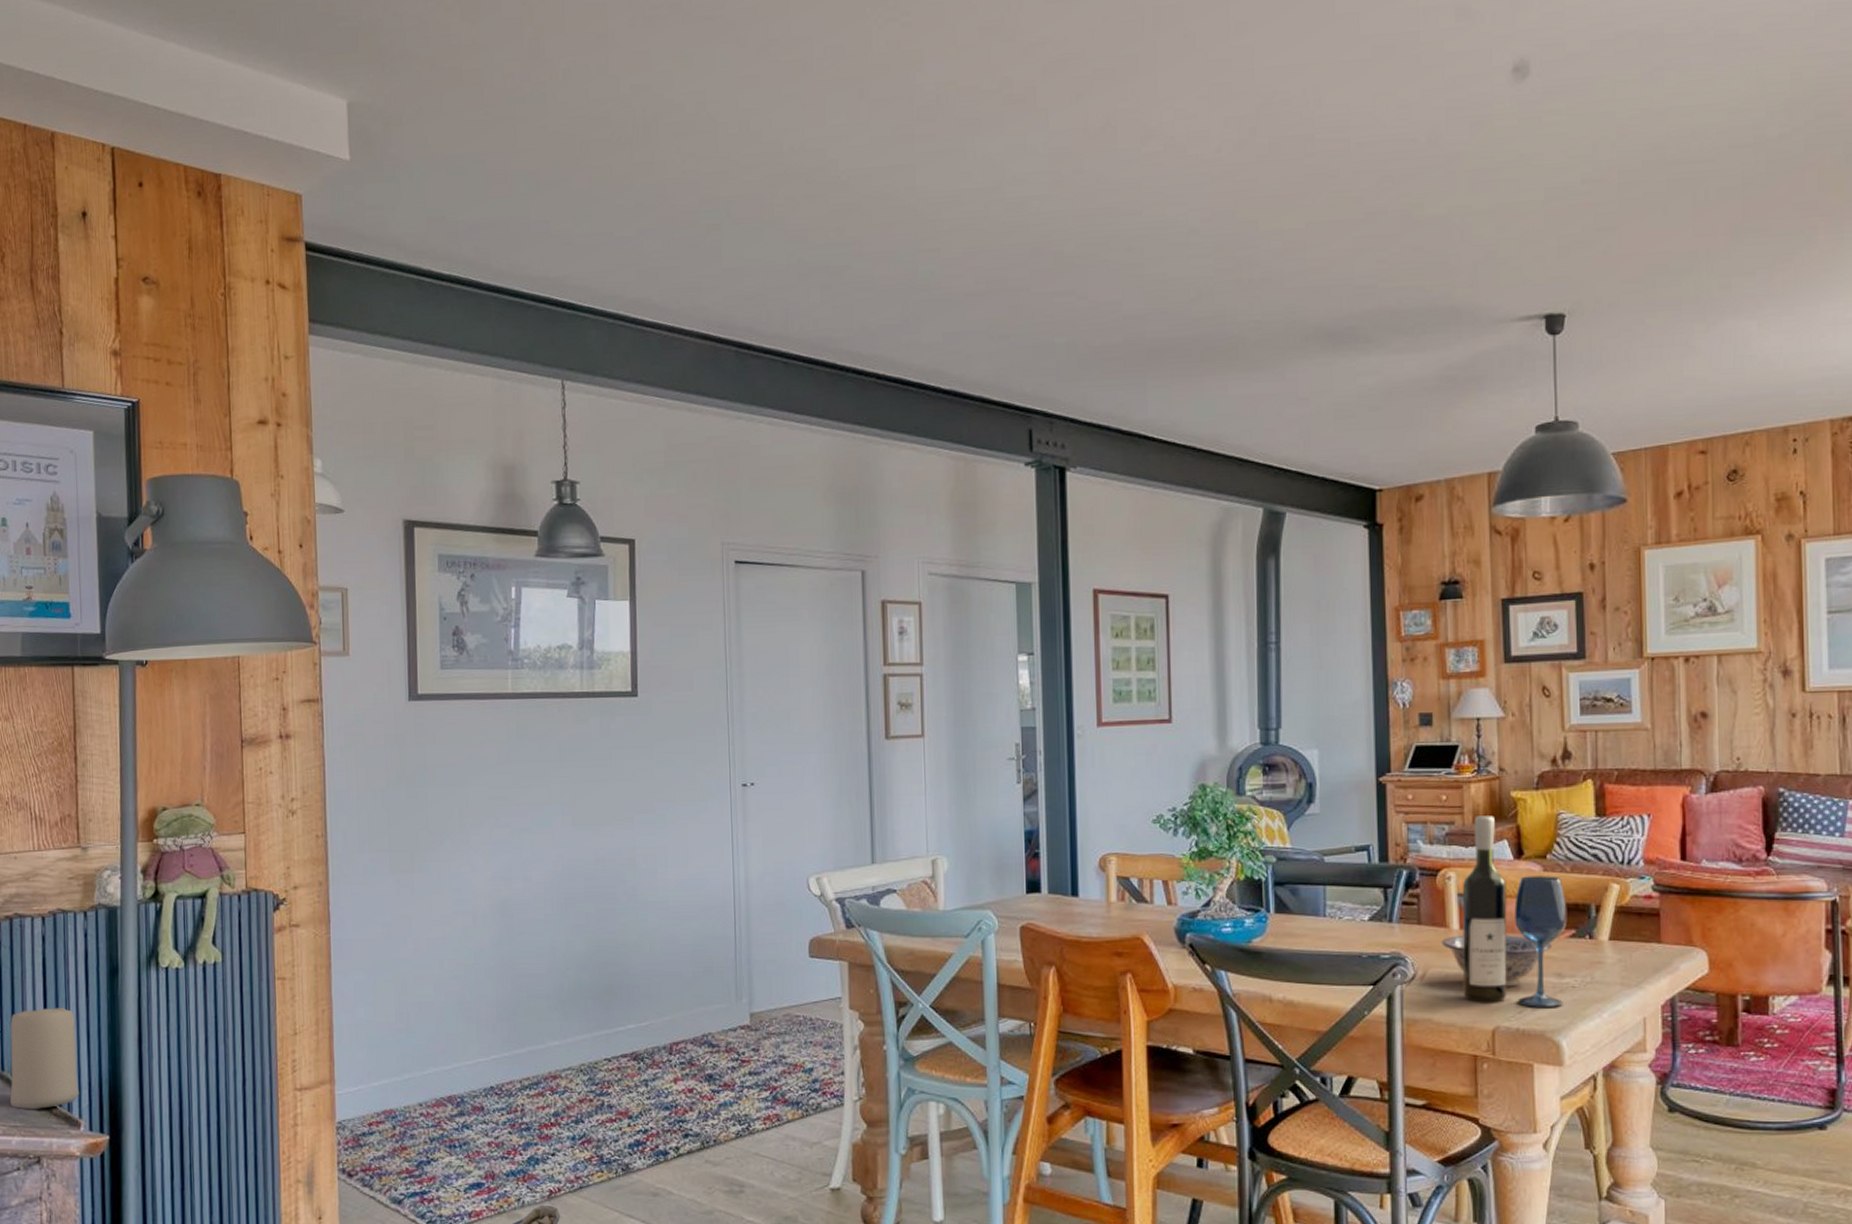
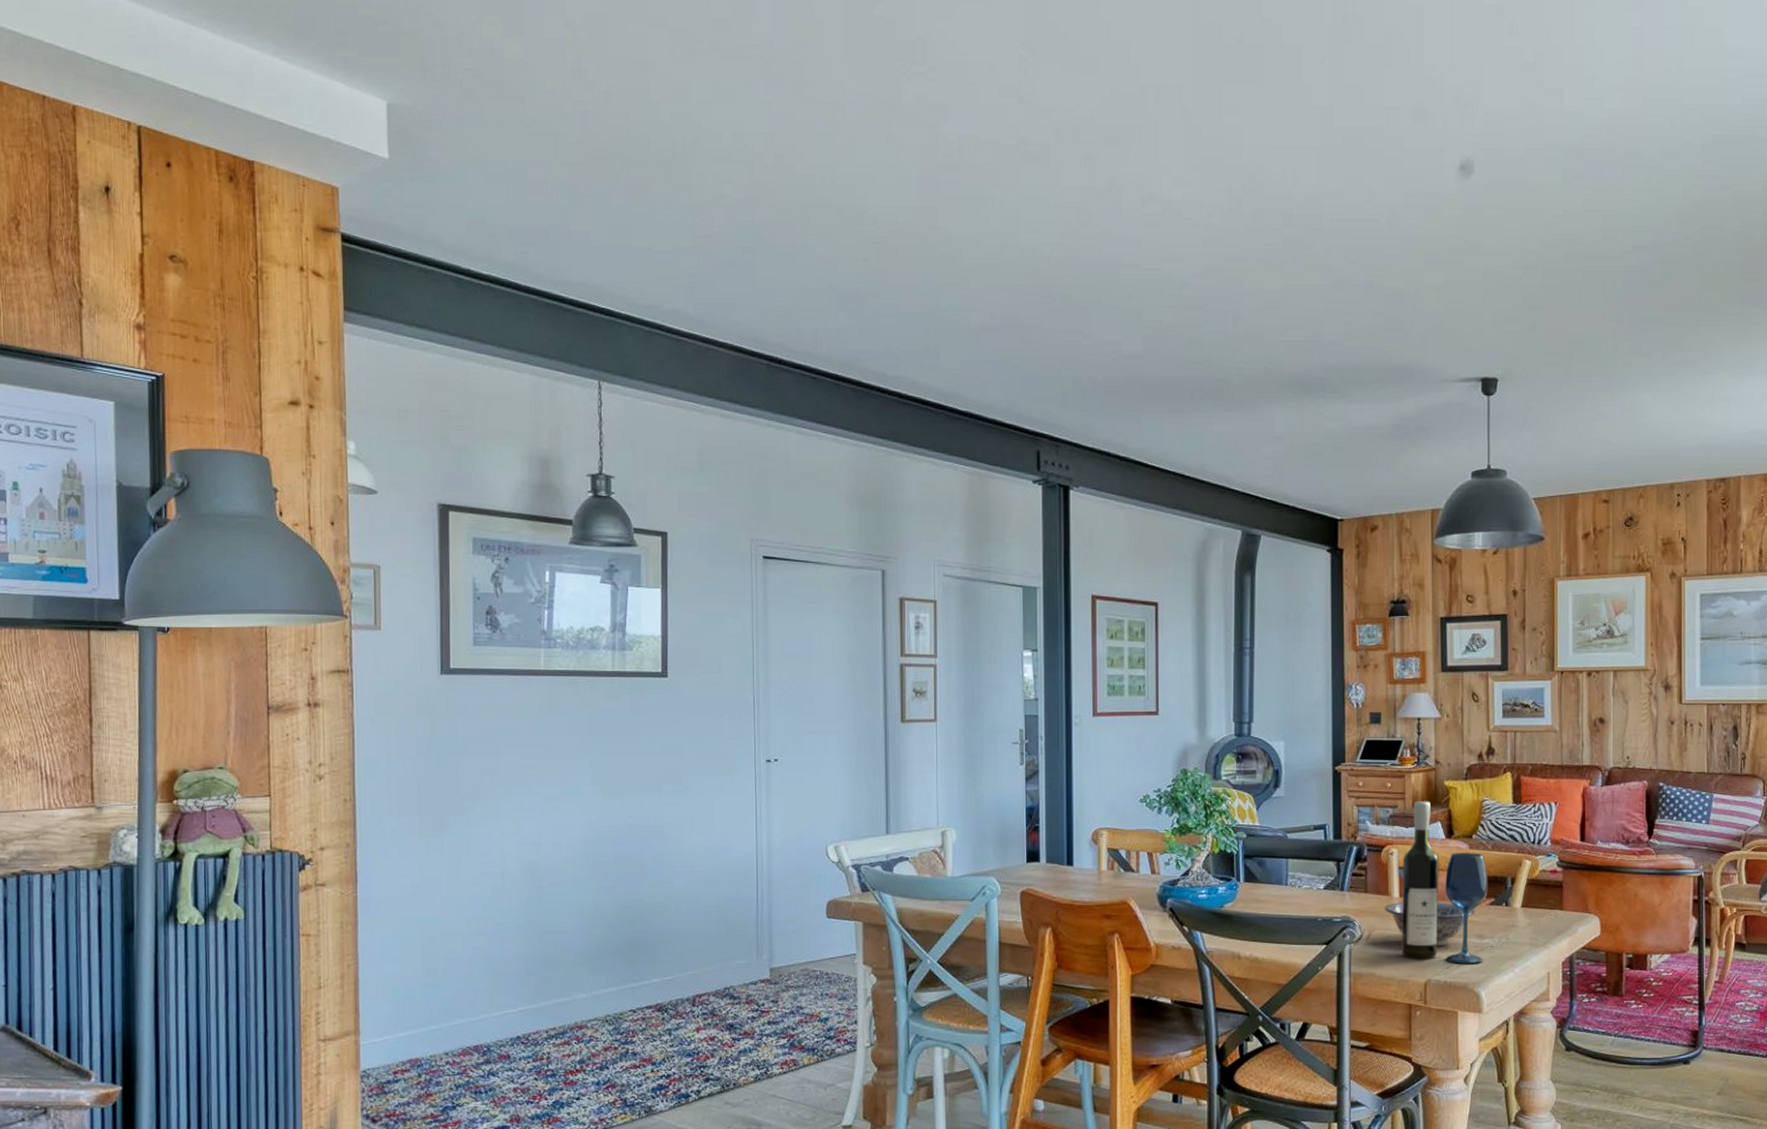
candle: present [9,1008,79,1110] -> none [14,963,90,1062]

